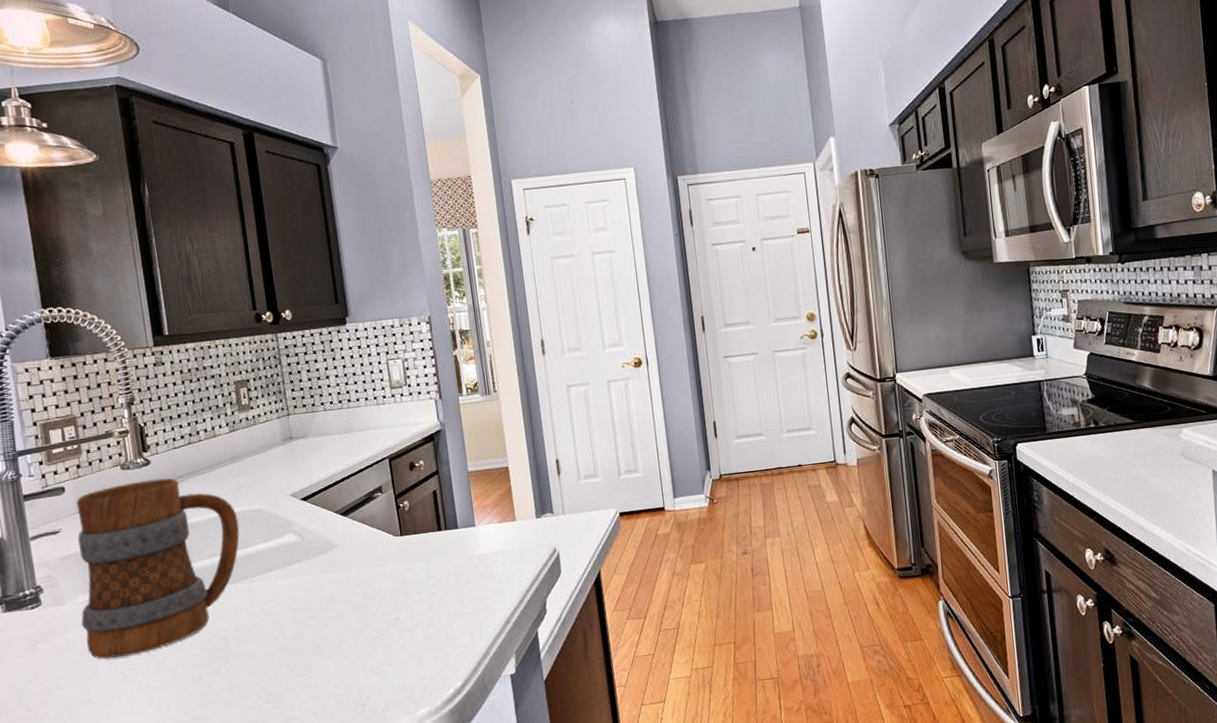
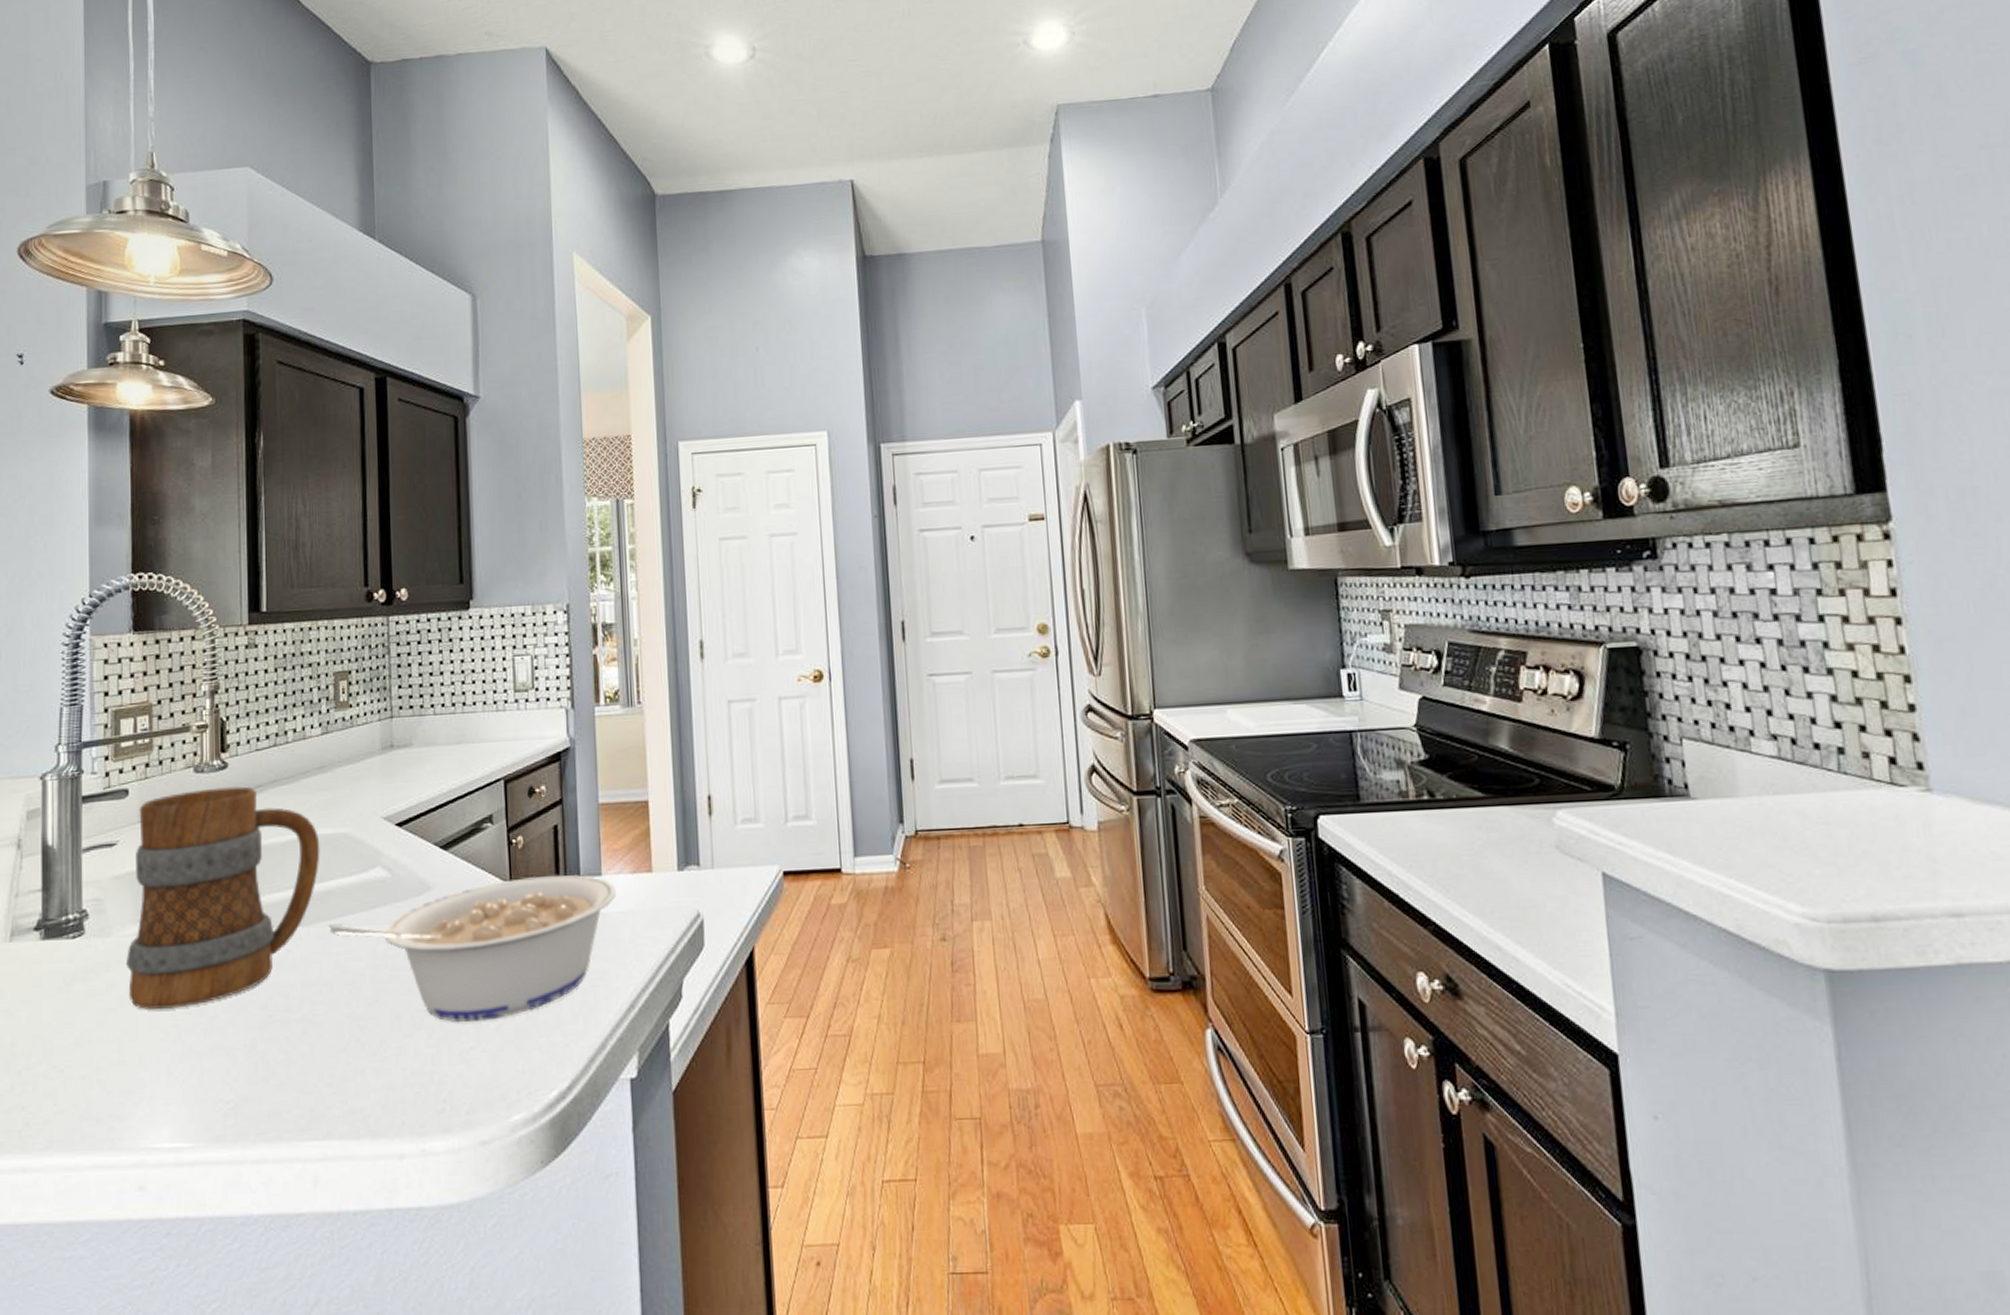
legume: none [252,527,488,646] -> present [328,875,616,1023]

